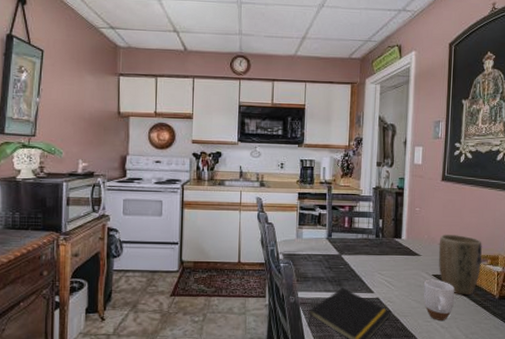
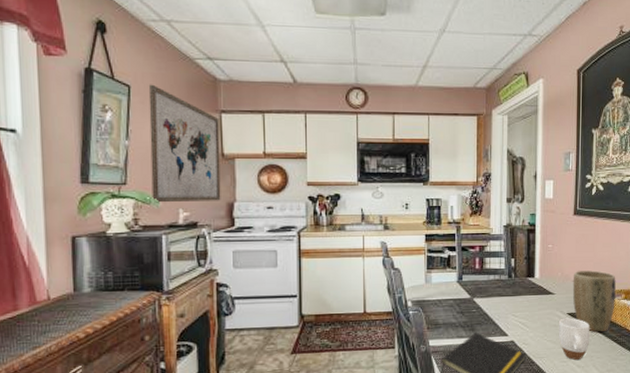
wall art: none [56,49,117,154] -> present [148,84,221,203]

